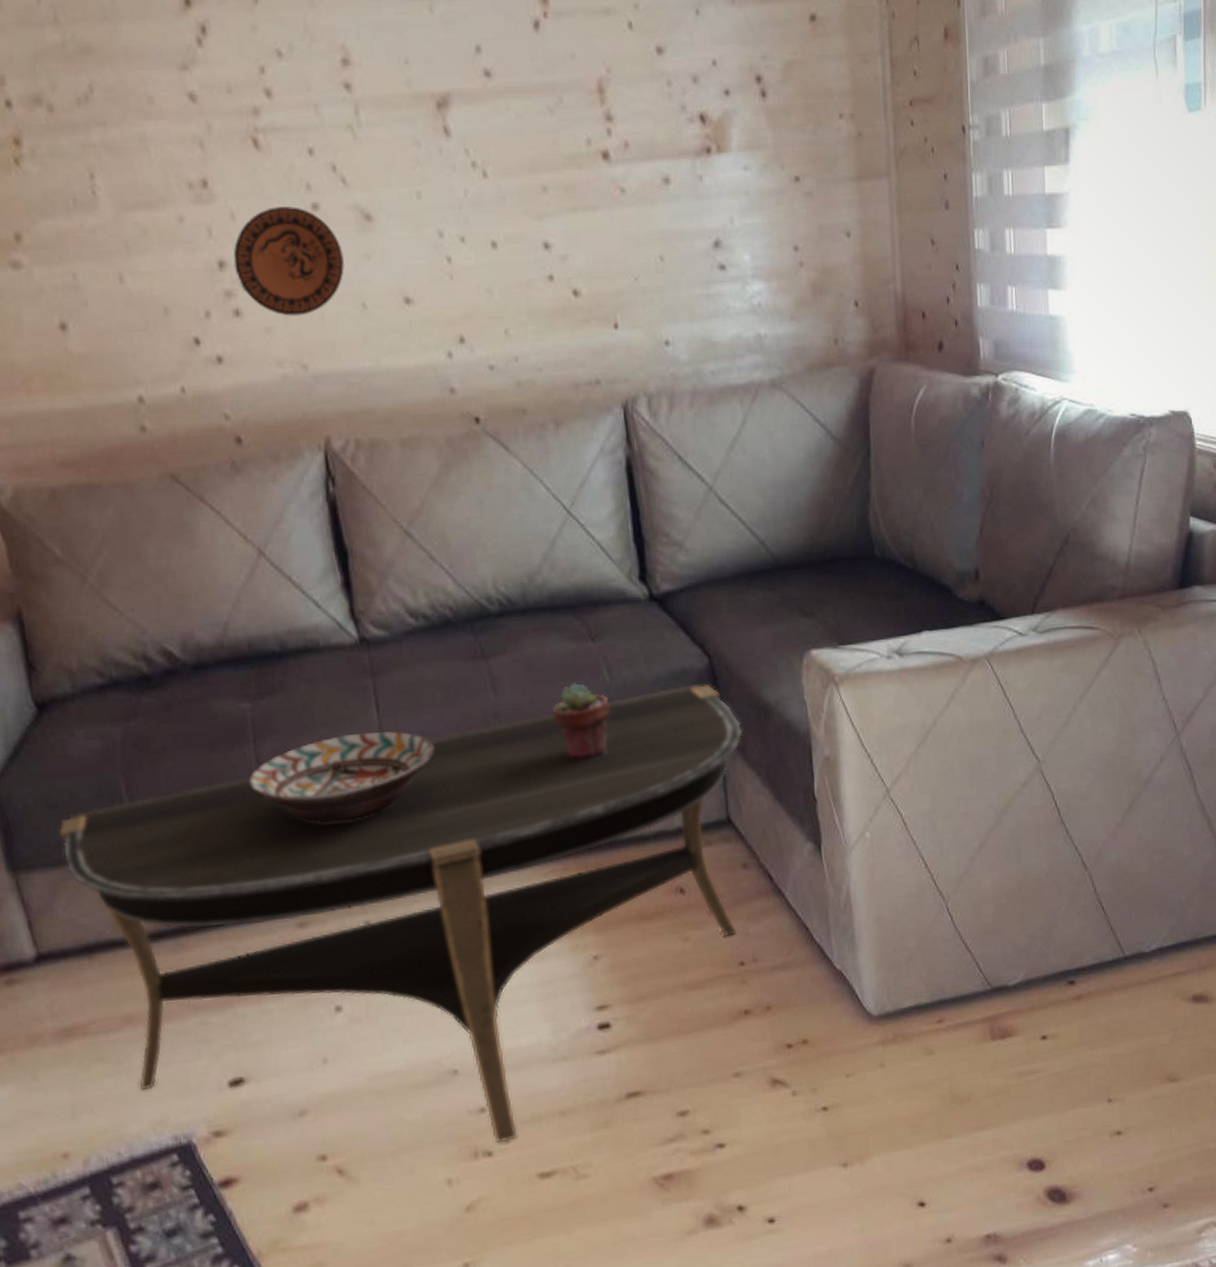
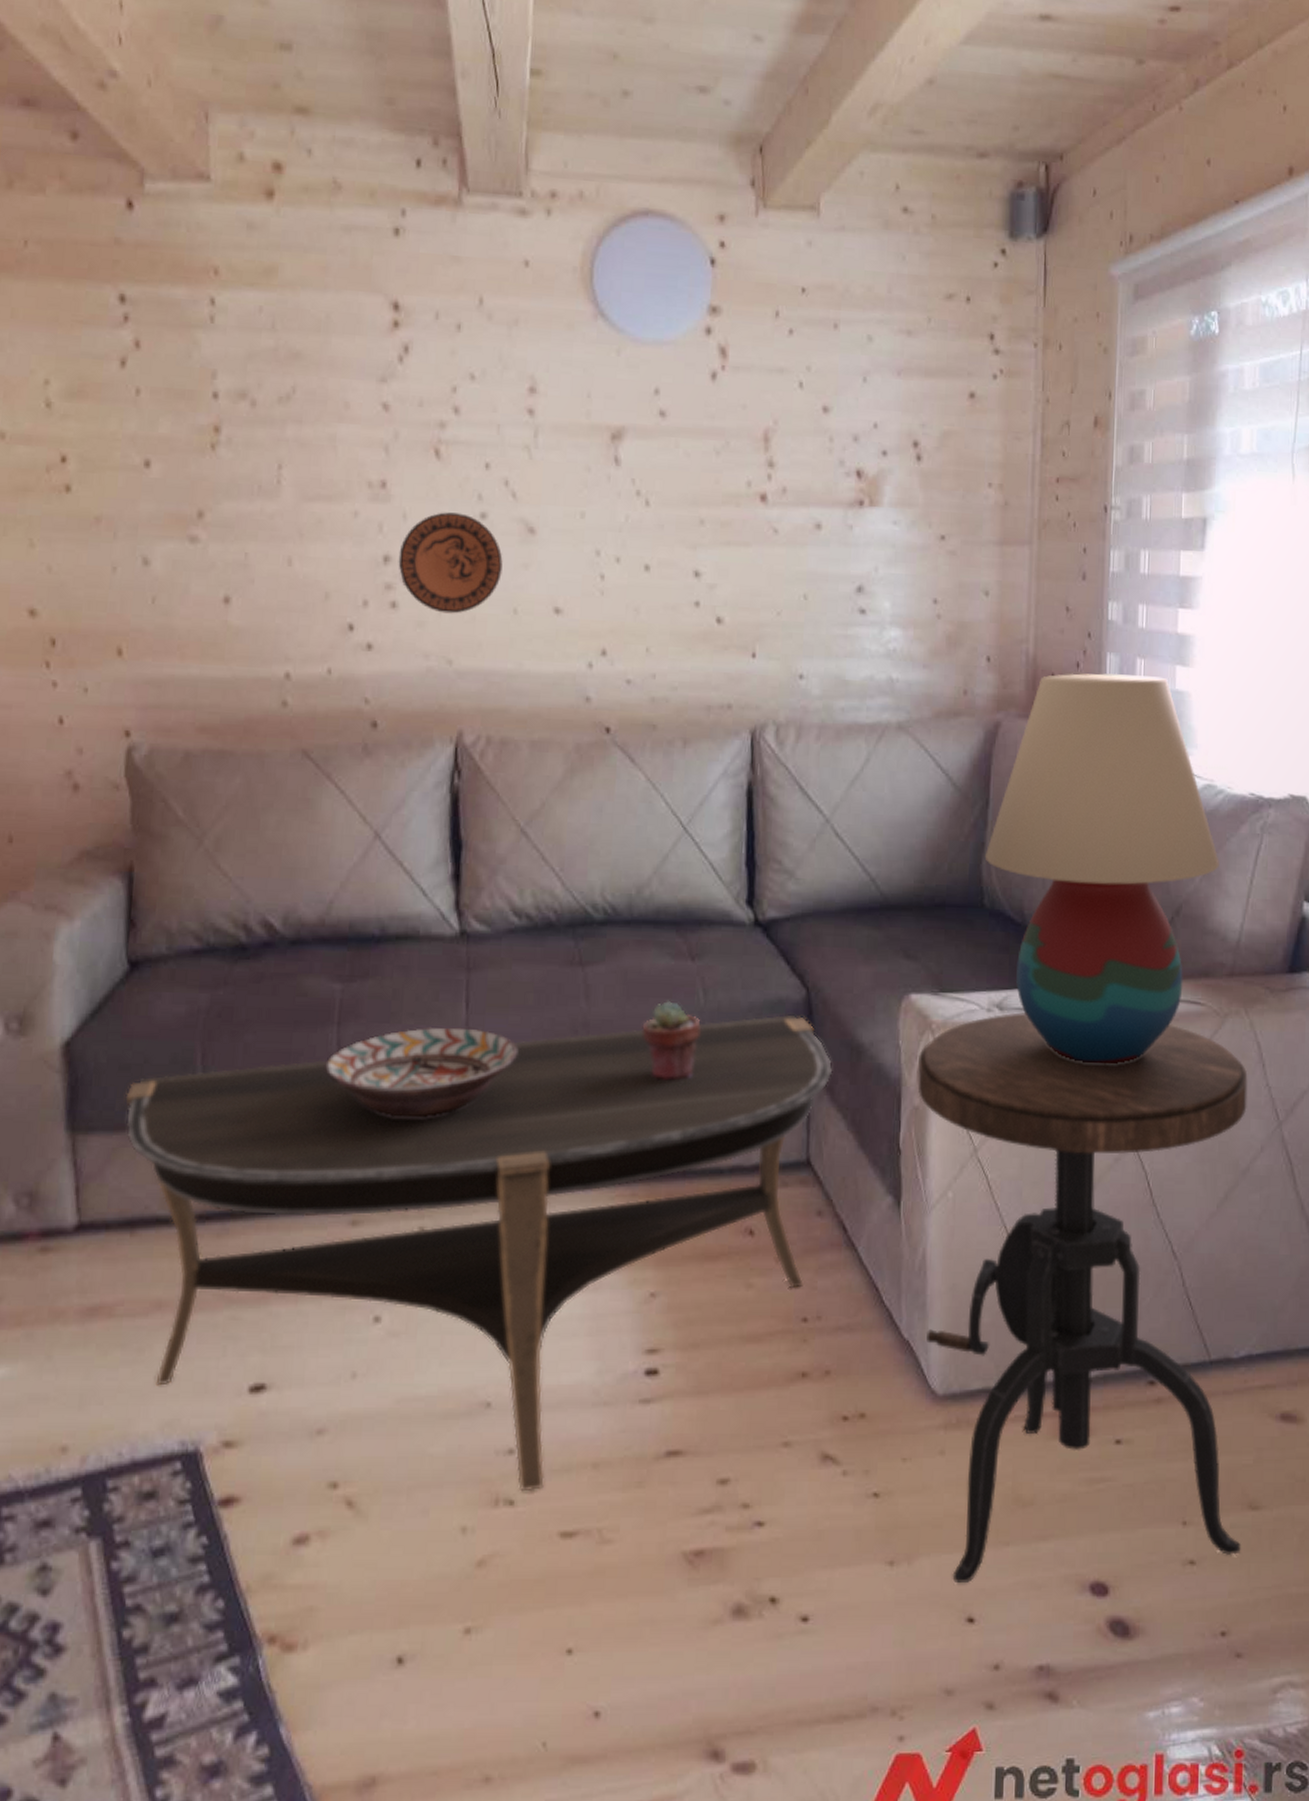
side table: none [823,651,1163,1175] -> present [917,1012,1248,1583]
table lamp: none [871,303,1104,698] -> present [984,673,1219,1065]

